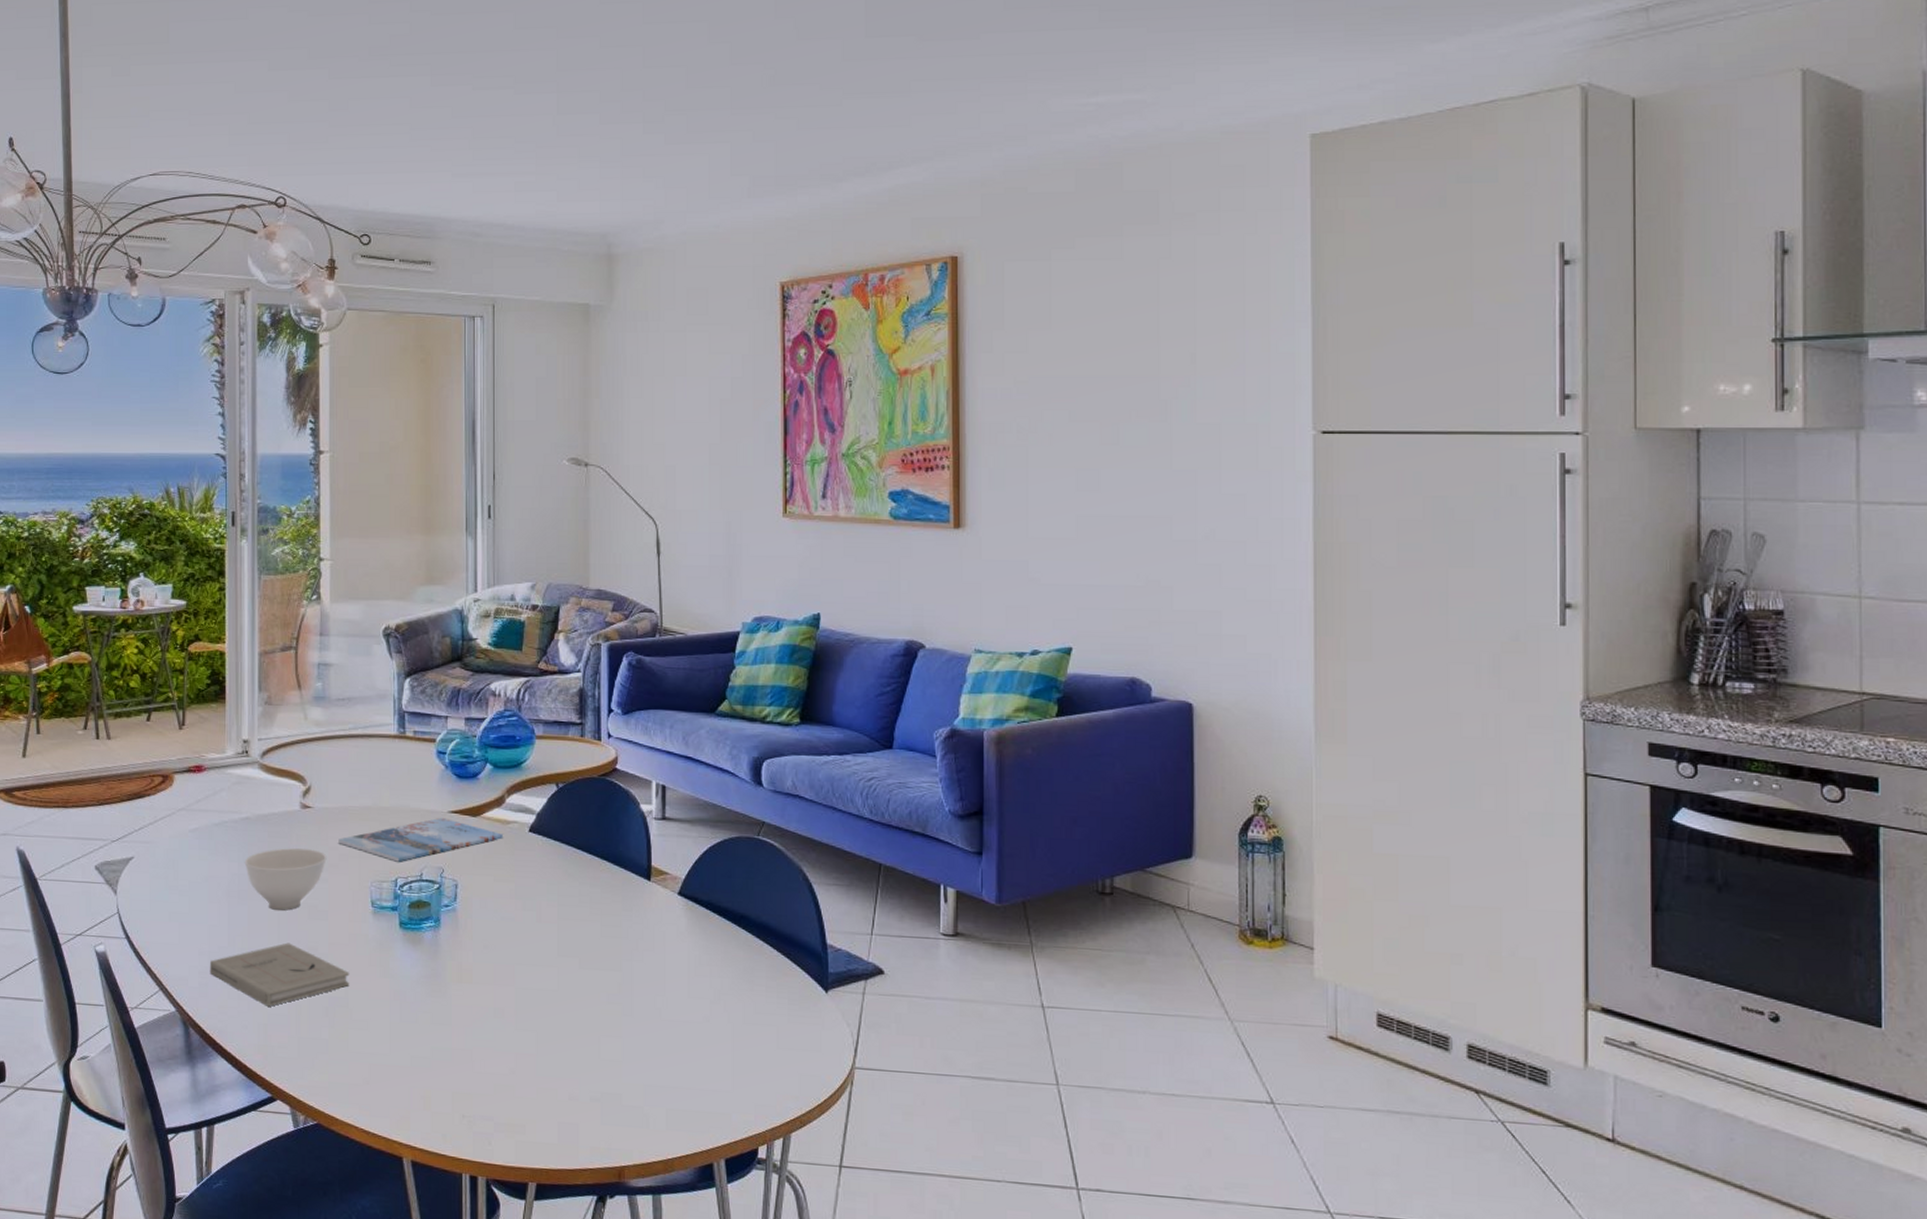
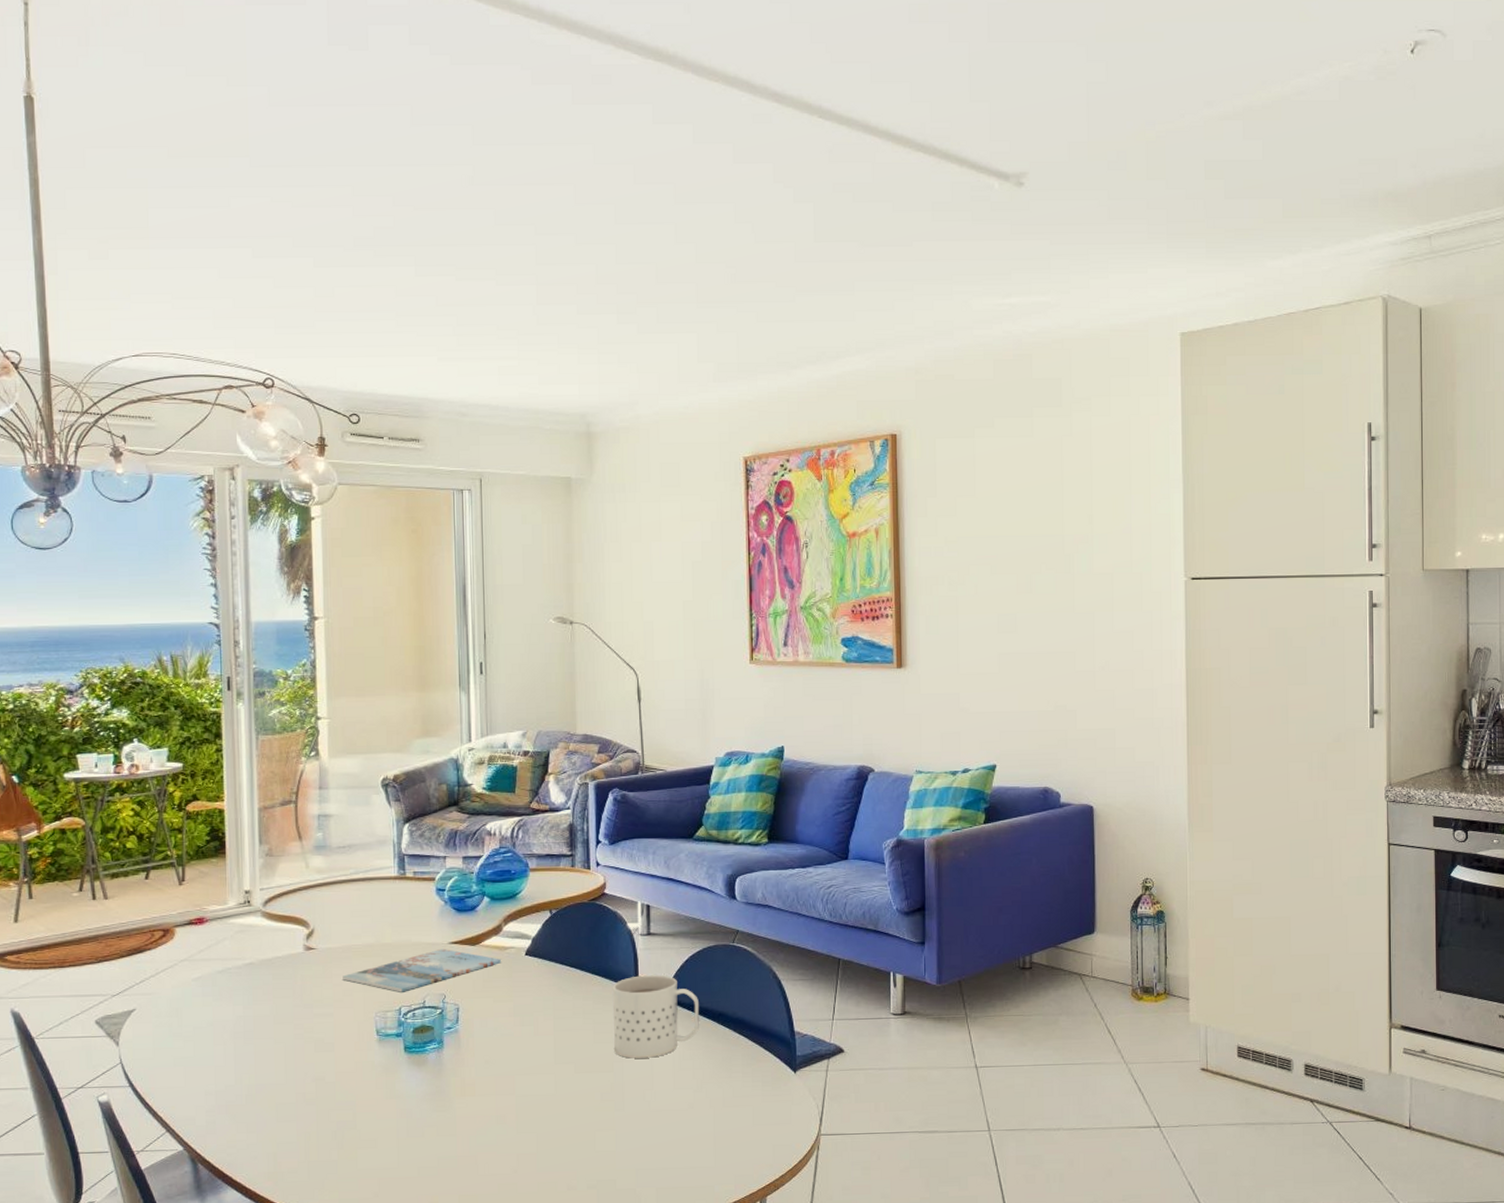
book: present [209,942,350,1007] -> none [216,1075,357,1136]
bowl: present [244,848,327,911] -> none [249,987,332,1046]
mug: none [623,864,719,960] -> present [613,975,700,1059]

